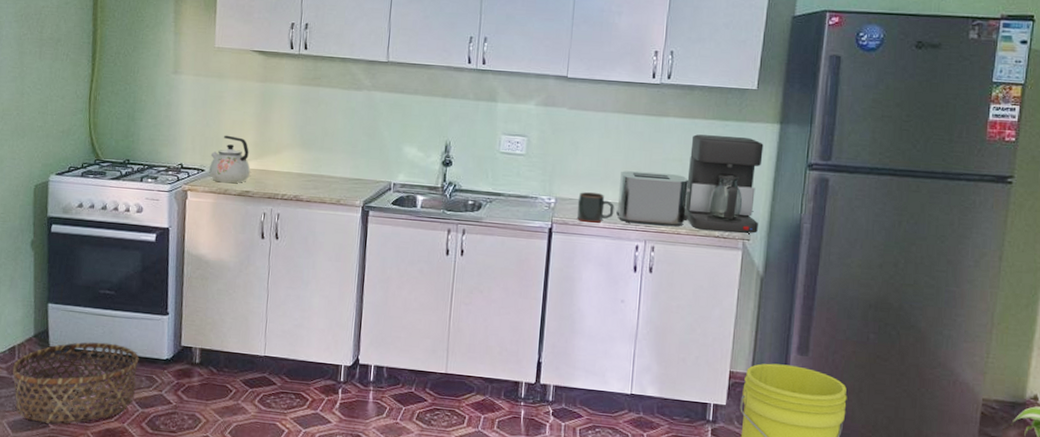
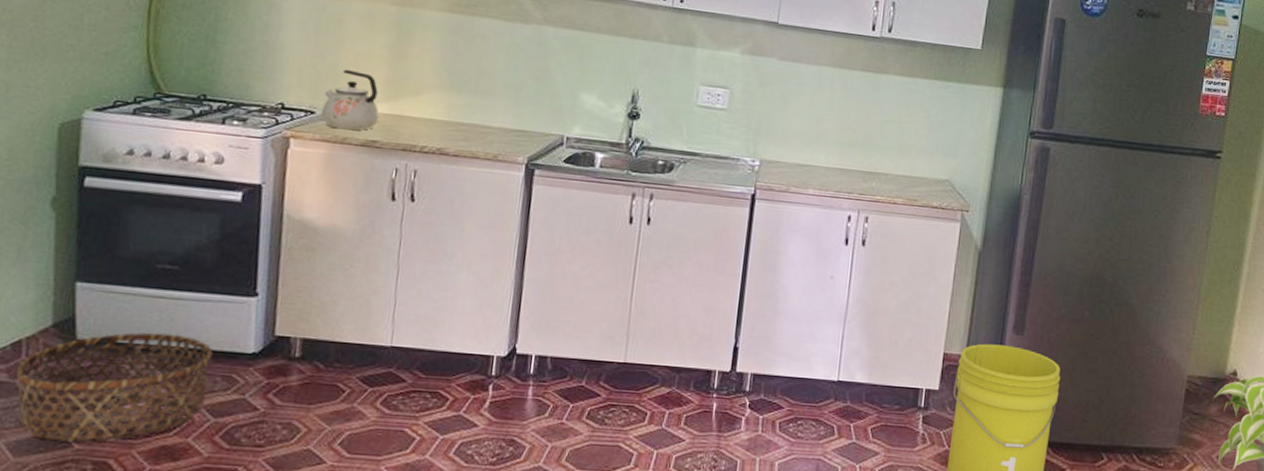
mug: present [577,192,615,224] -> none [784,154,826,190]
toaster: present [616,171,690,227] -> none [828,132,909,196]
coffee maker: present [684,134,764,234] -> none [902,95,986,205]

